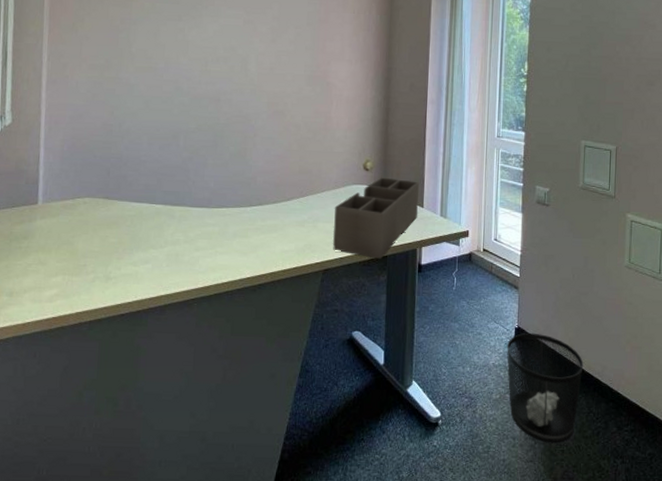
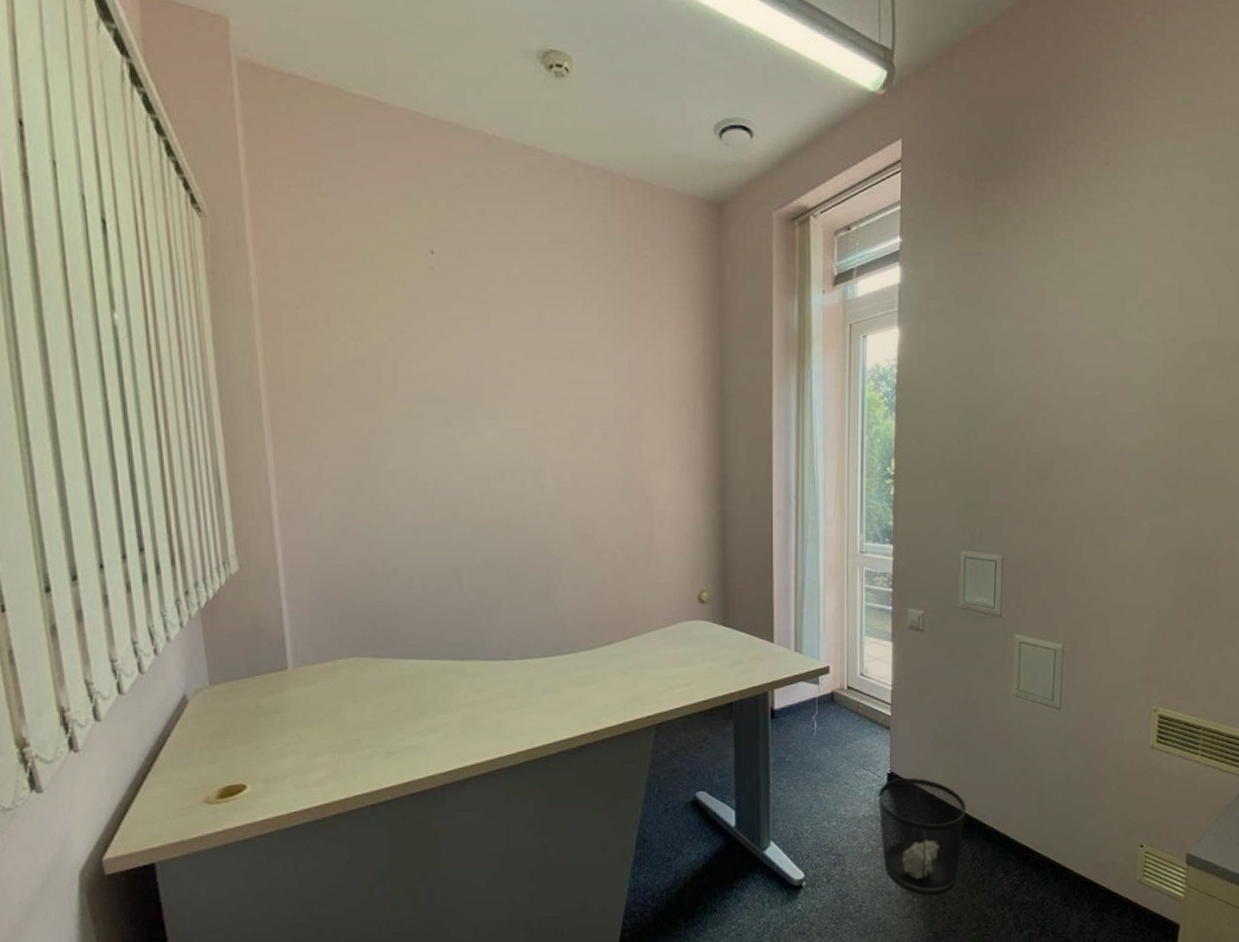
desk organizer: present [333,177,419,259] -> none [666,609,767,707]

